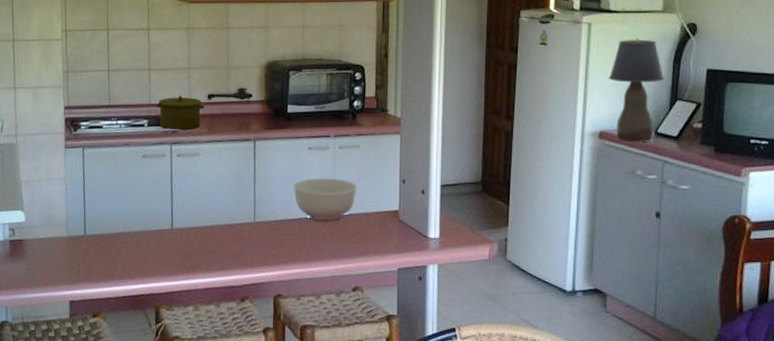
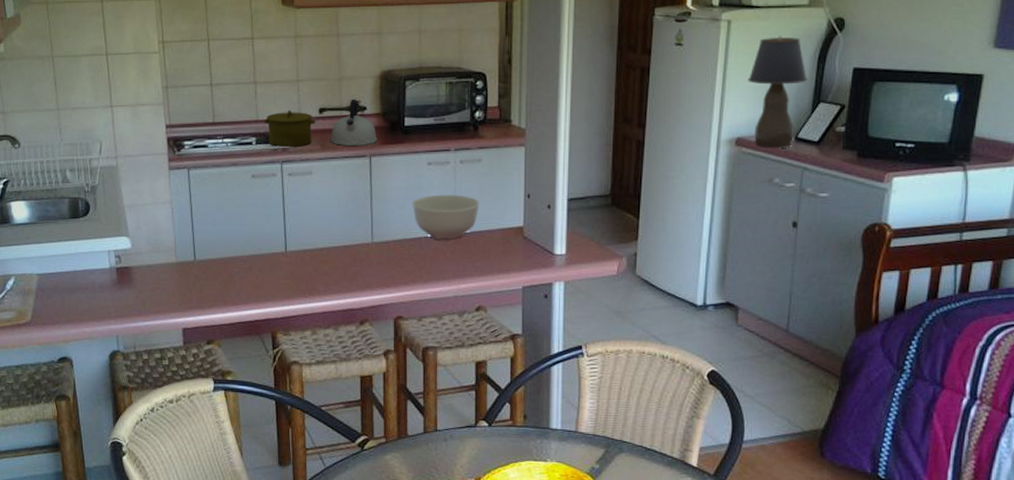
kettle: none [217,86,262,131] -> present [330,99,377,147]

